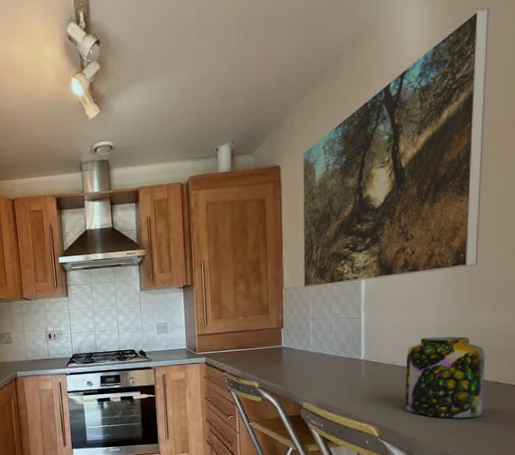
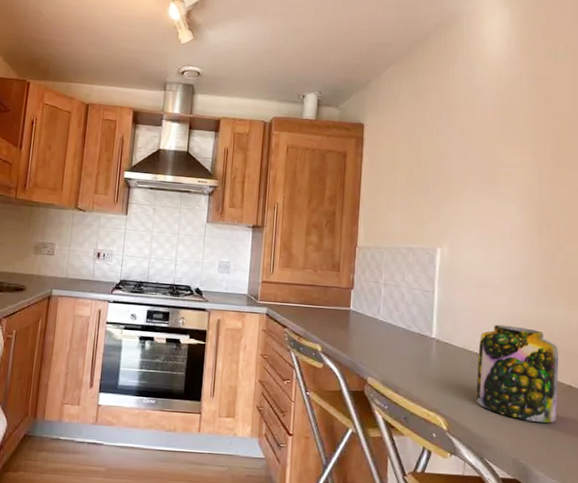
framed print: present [302,8,489,288] -> none [377,23,561,258]

